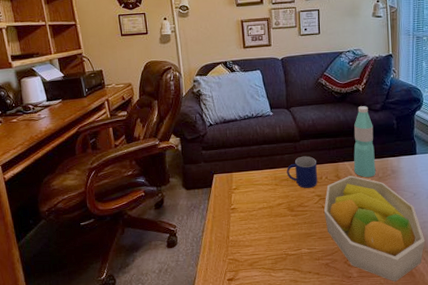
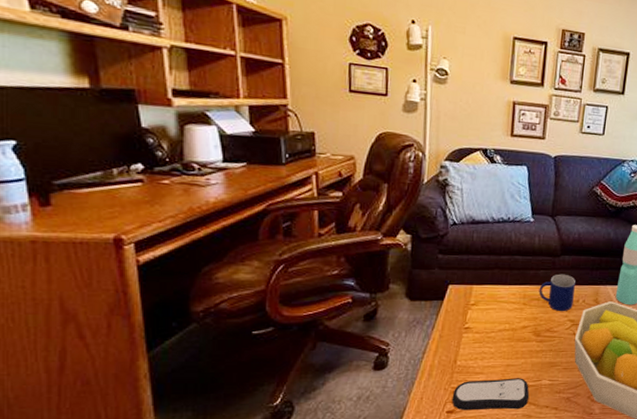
remote control: none [230,248,293,278] -> present [451,378,530,411]

